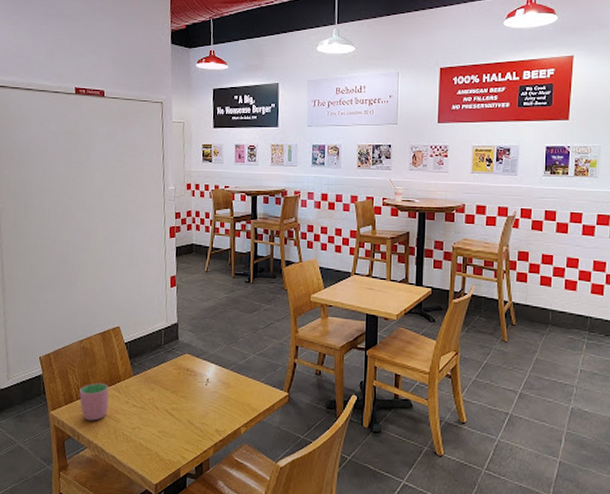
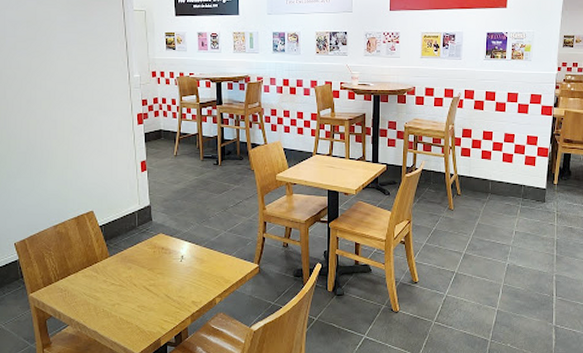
cup: present [79,383,109,421] -> none [57,265,88,300]

